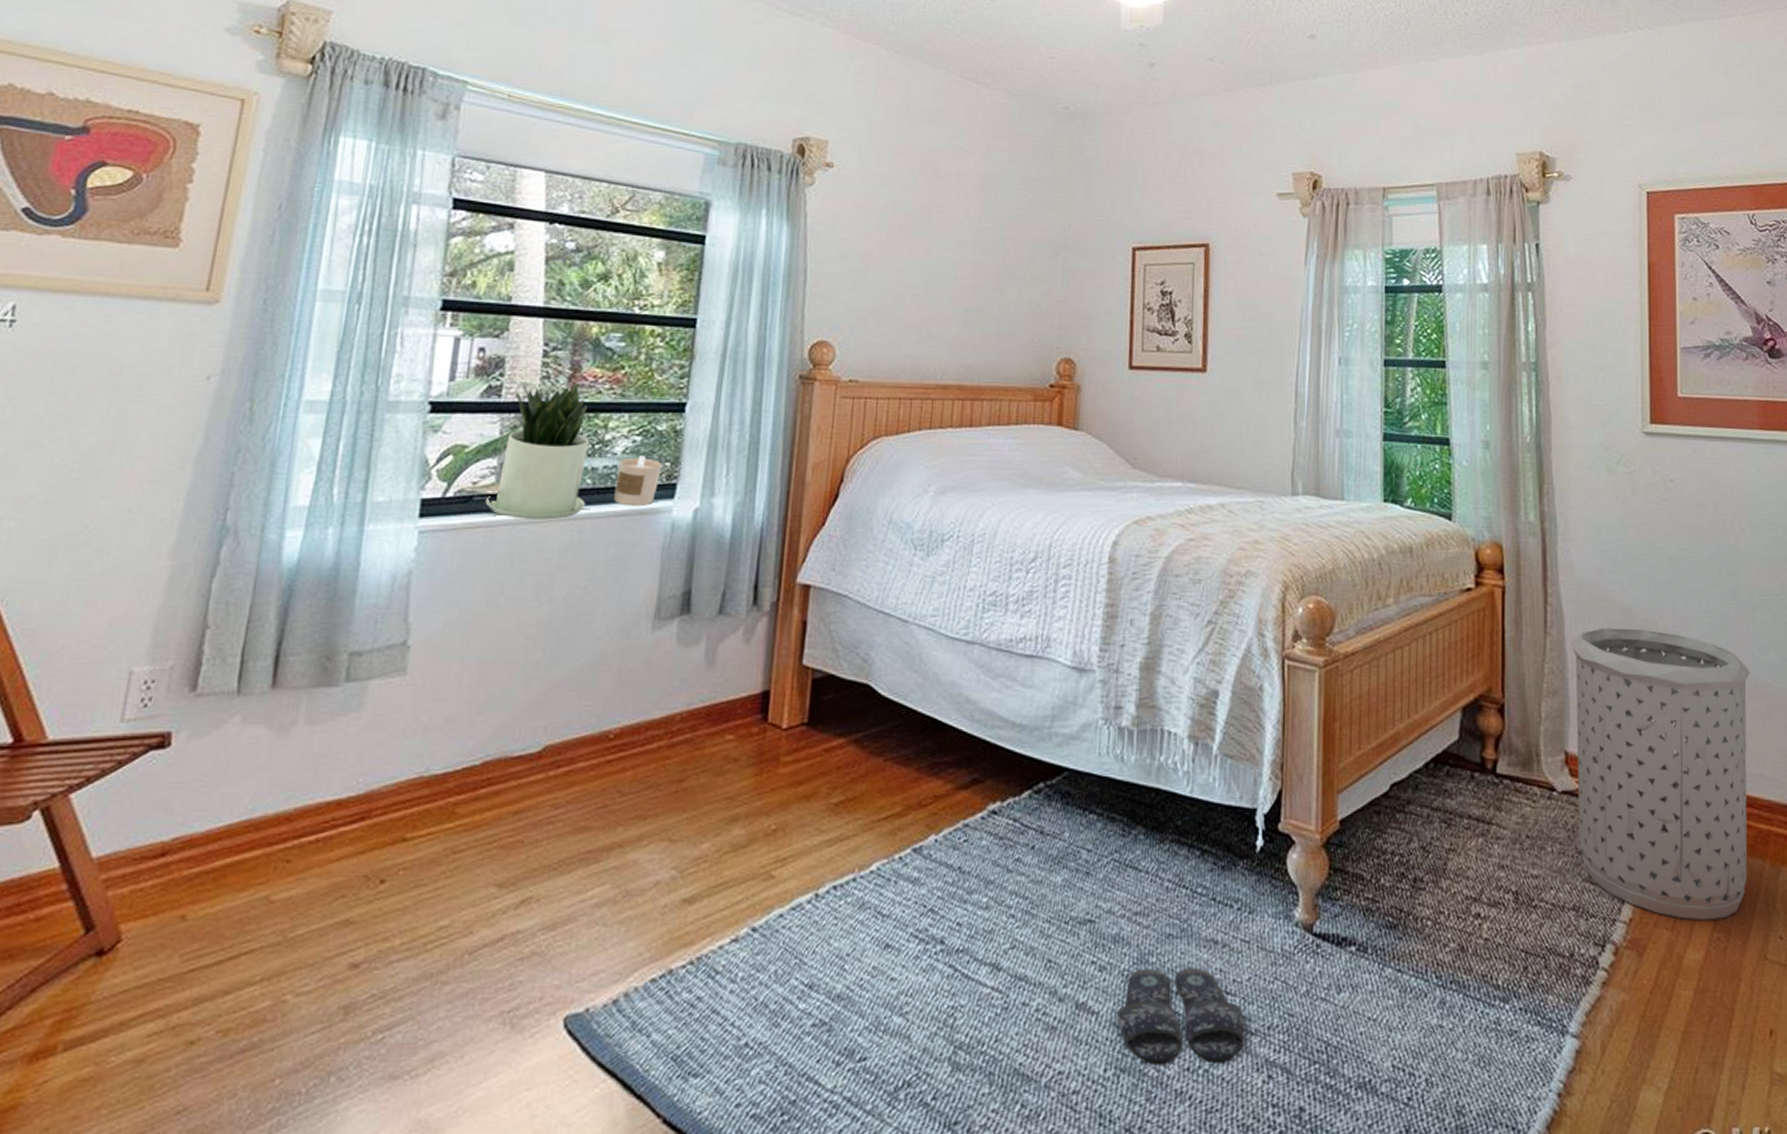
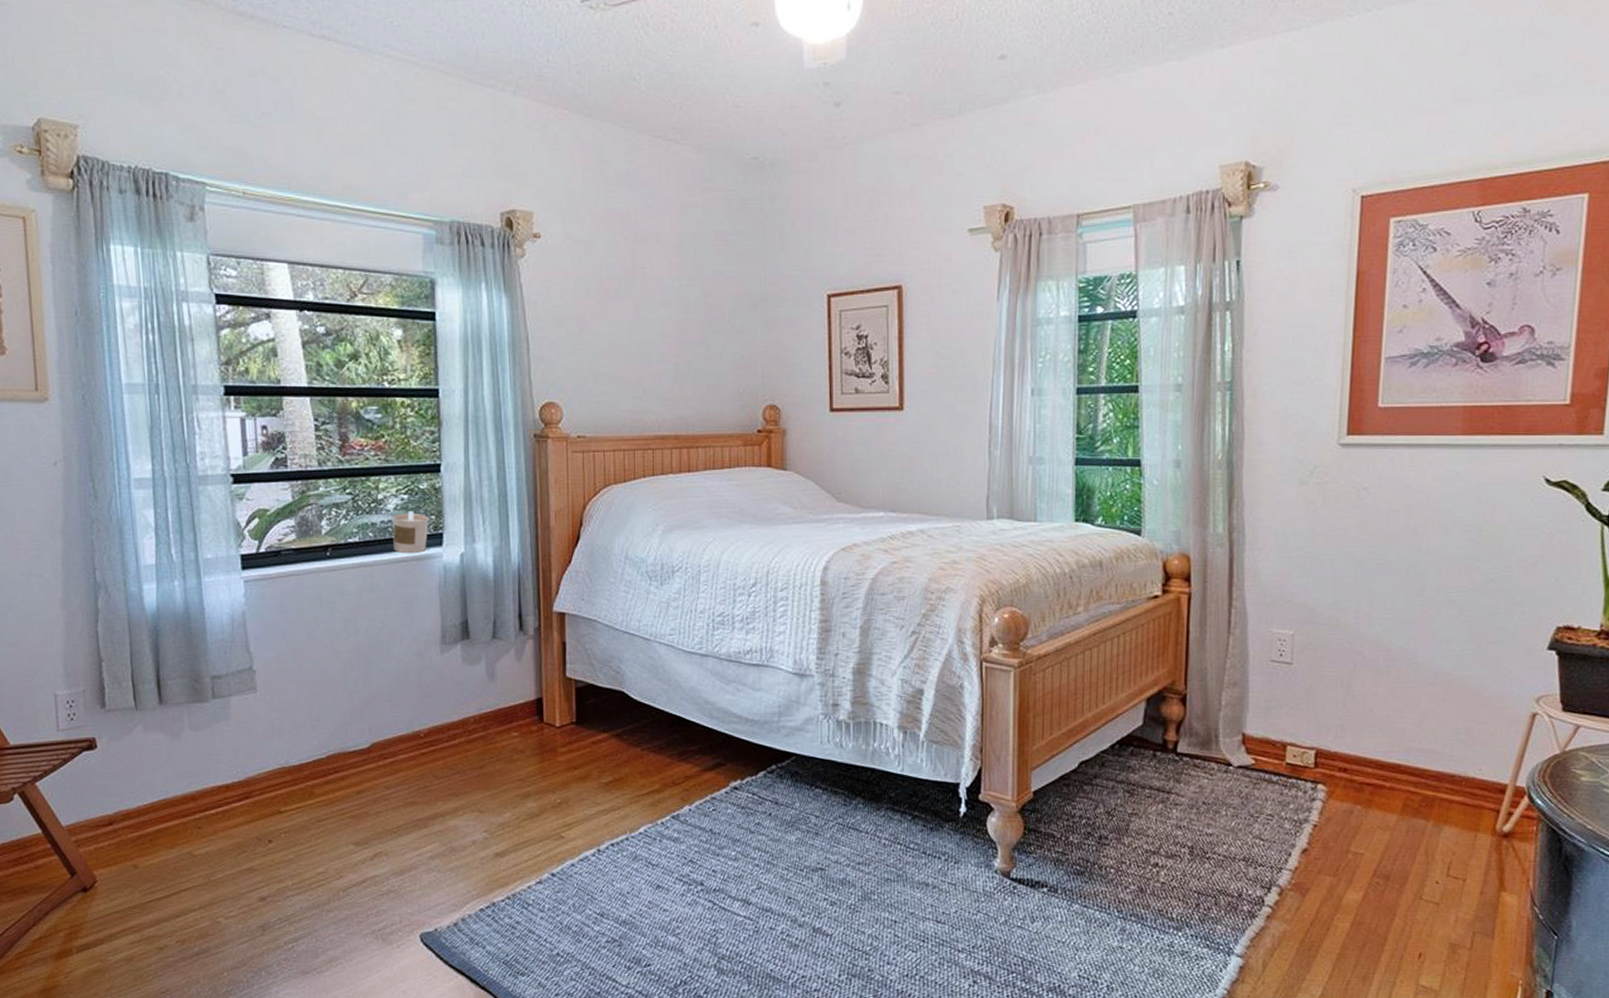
planter: present [485,380,590,520] -> none [291,451,372,568]
slippers: present [1117,968,1245,1064] -> none [847,903,953,971]
laundry basket: present [1571,628,1750,921] -> none [1251,626,1430,869]

